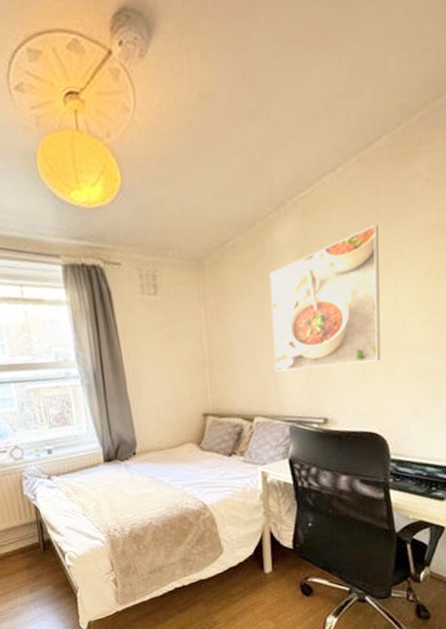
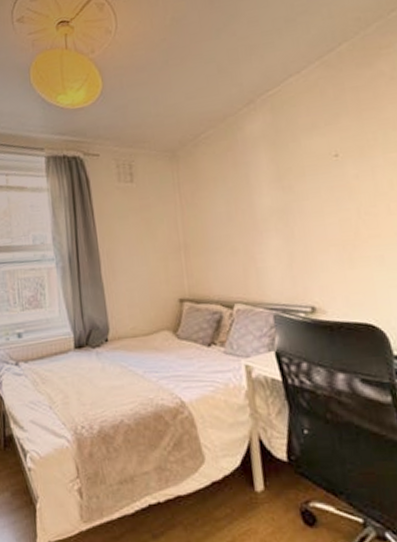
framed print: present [269,225,381,372] -> none [242,117,367,257]

